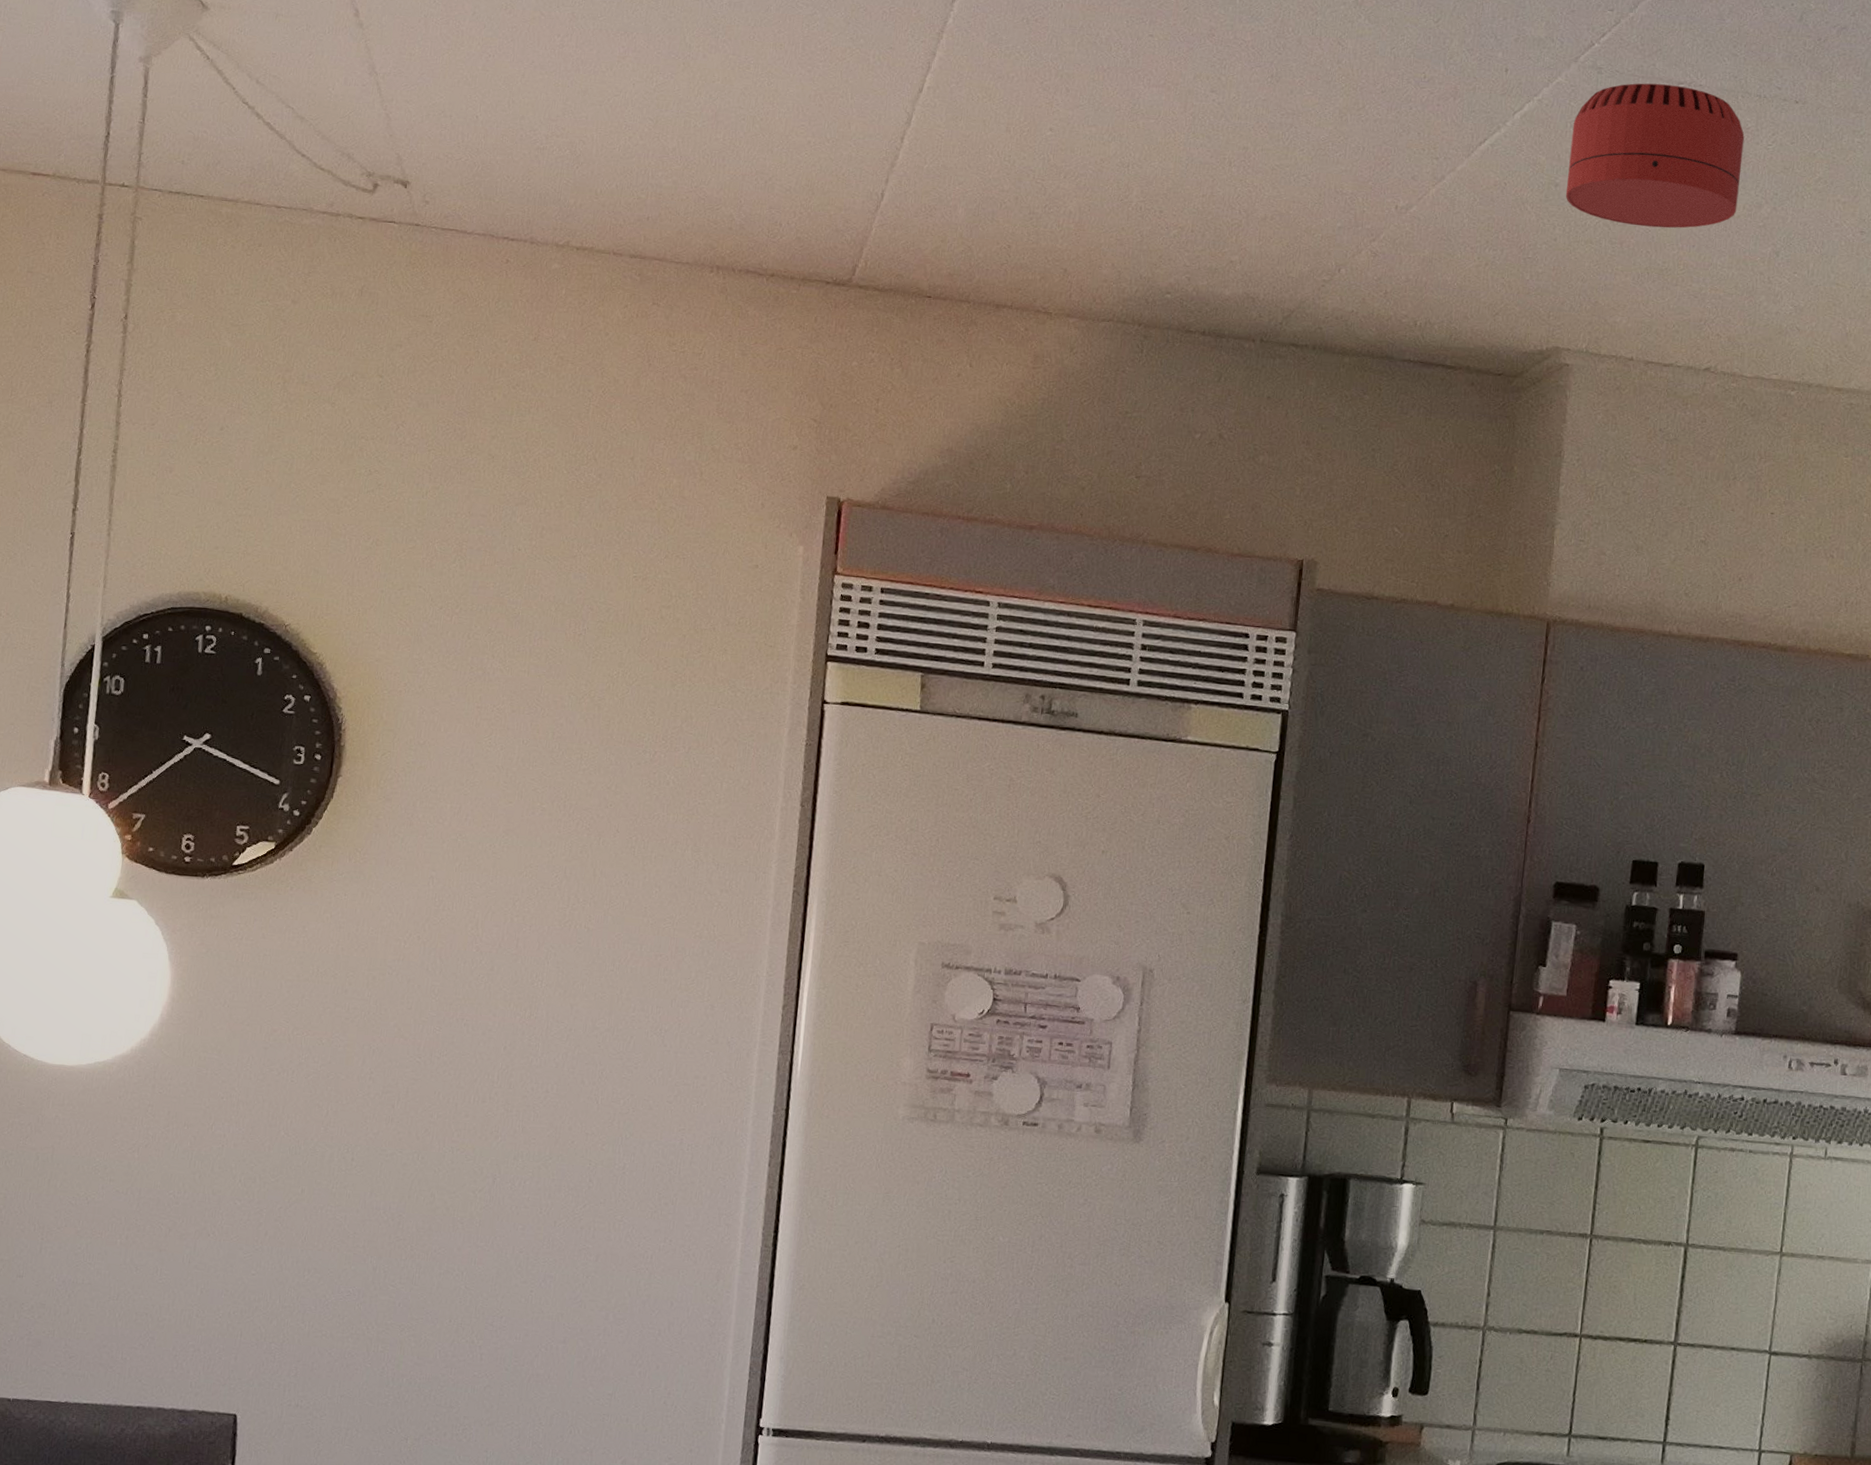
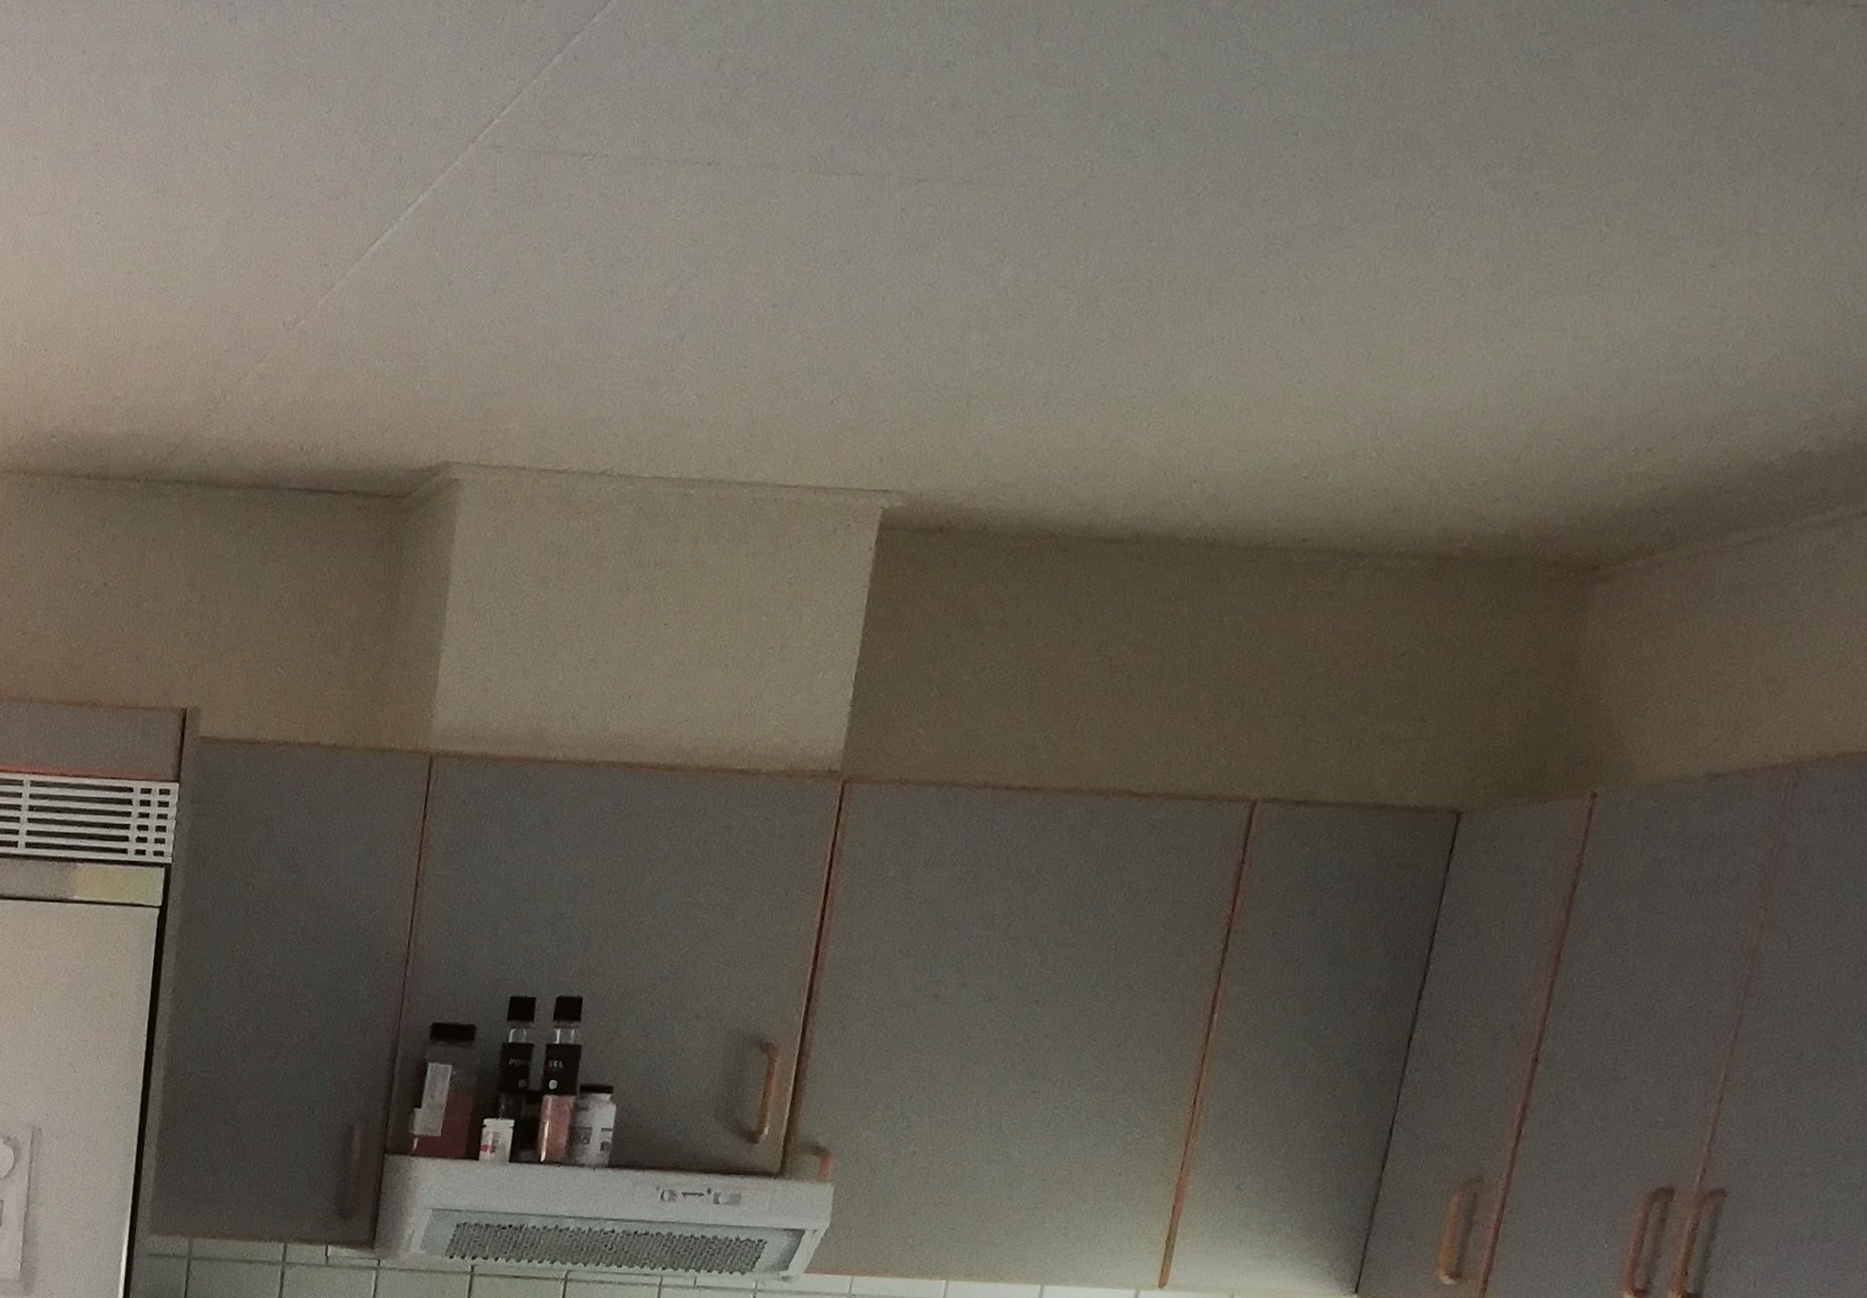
smoke detector: present [1565,83,1745,228] -> none [459,158,652,321]

